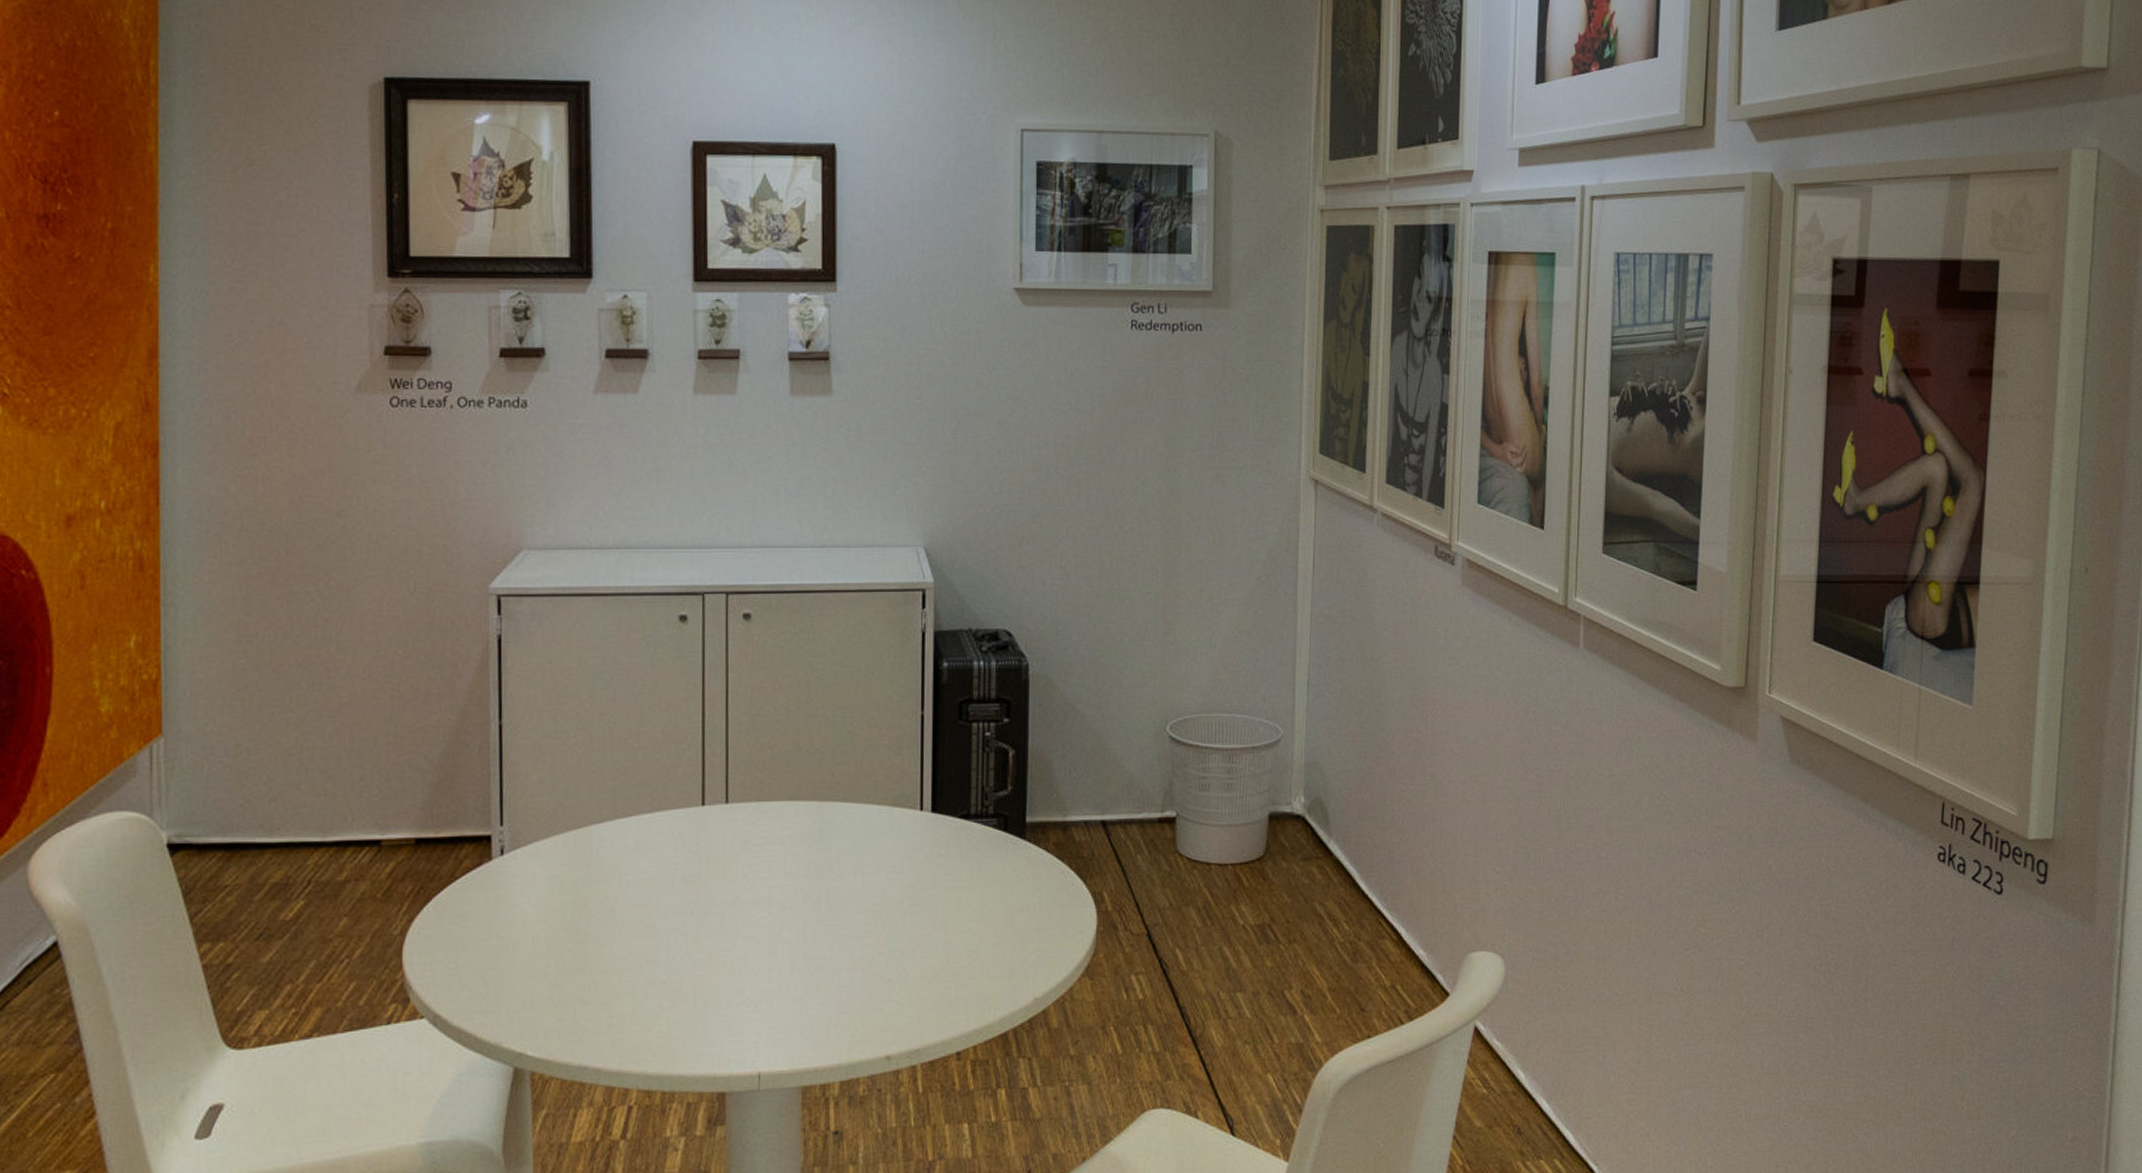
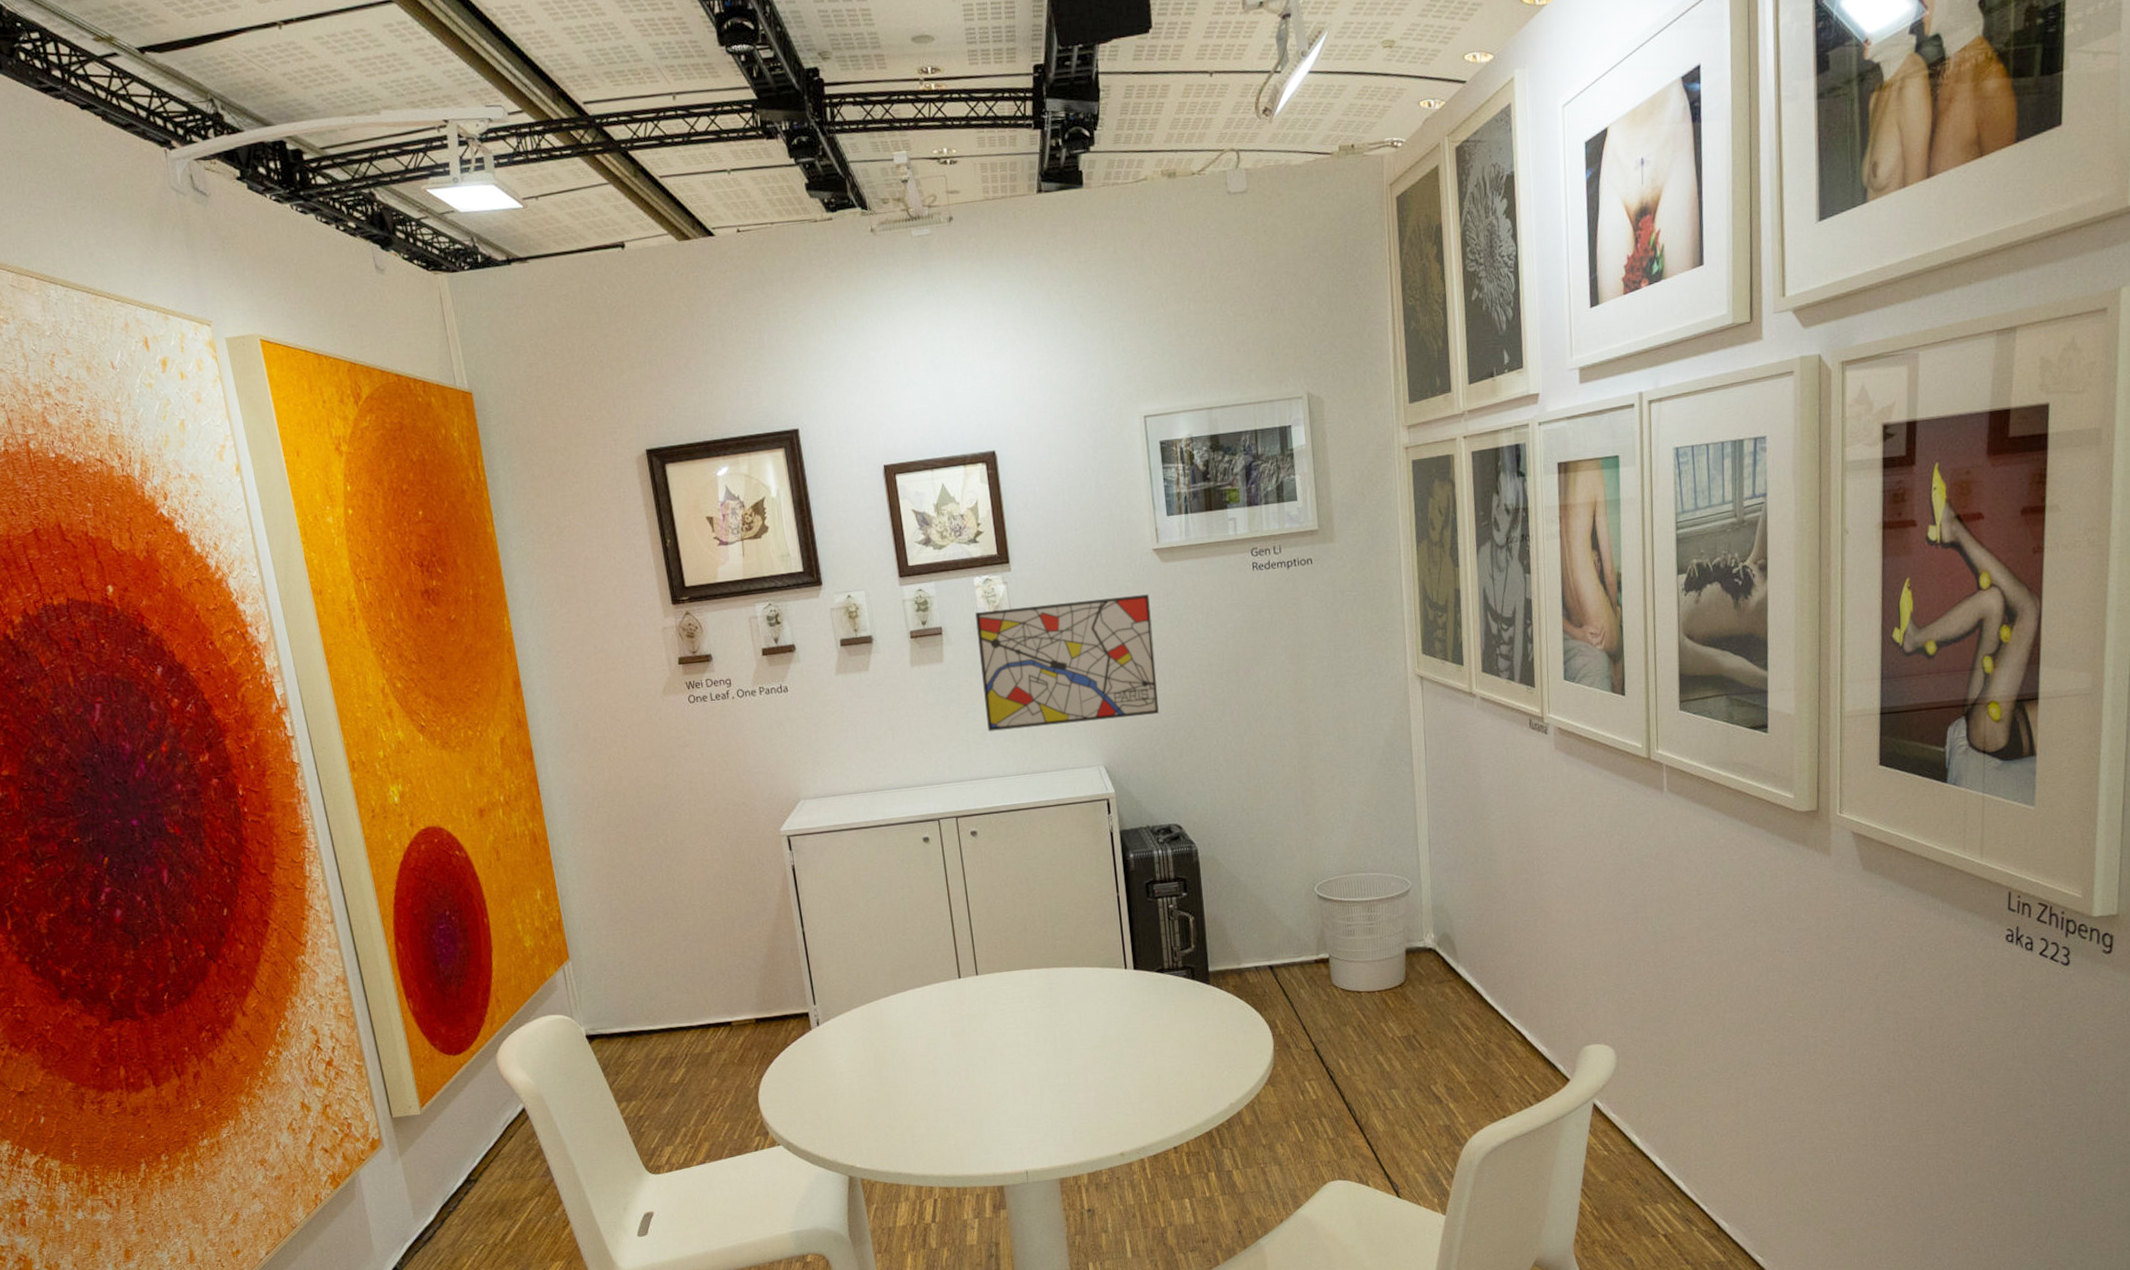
wall art: none [782,336,1003,490] -> present [975,594,1159,732]

